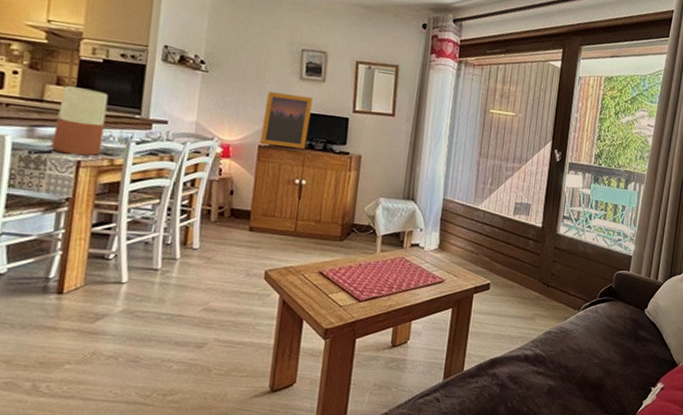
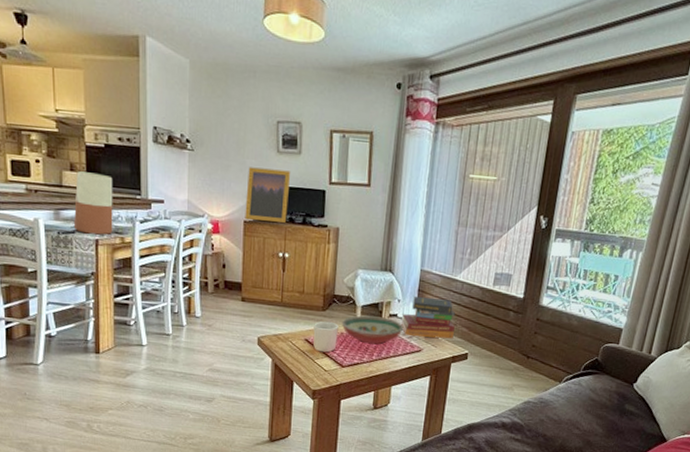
mug: none [327,251,357,286] -> present [312,321,339,353]
decorative bowl: none [360,245,426,276] -> present [341,315,404,345]
books: none [423,225,477,269] -> present [401,296,455,339]

